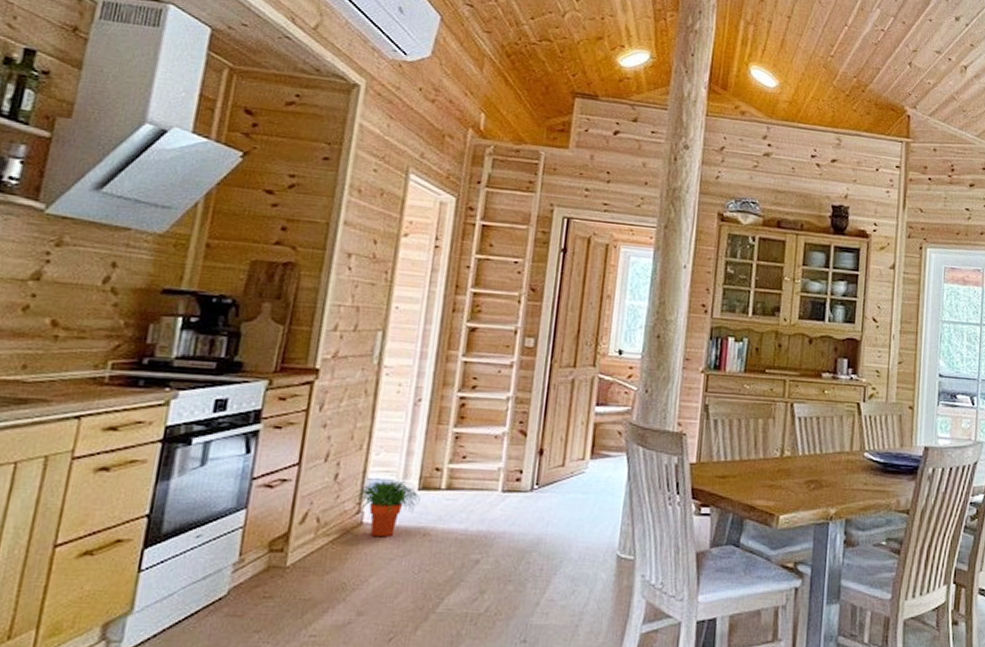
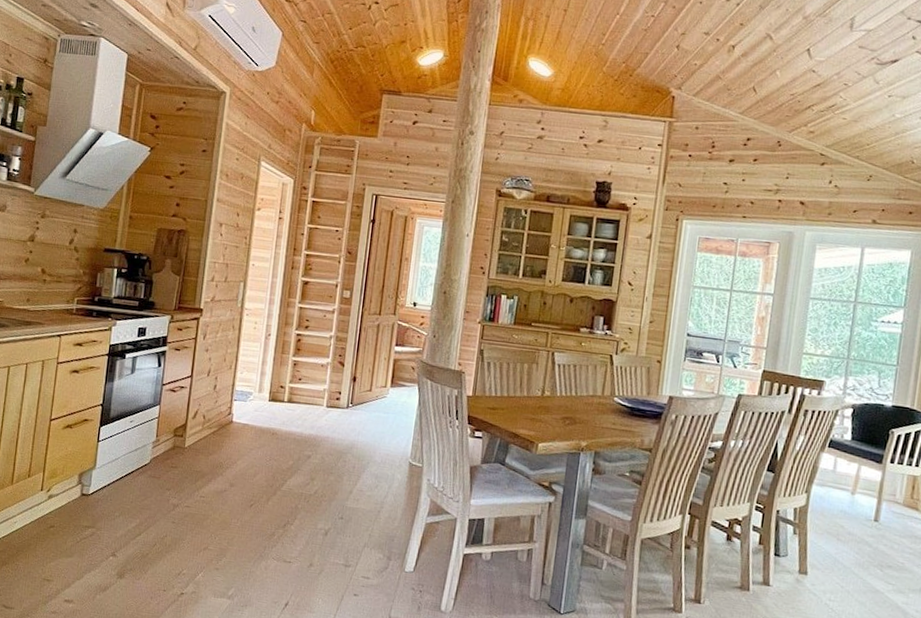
potted plant: present [352,480,420,538] -> none [225,392,270,433]

